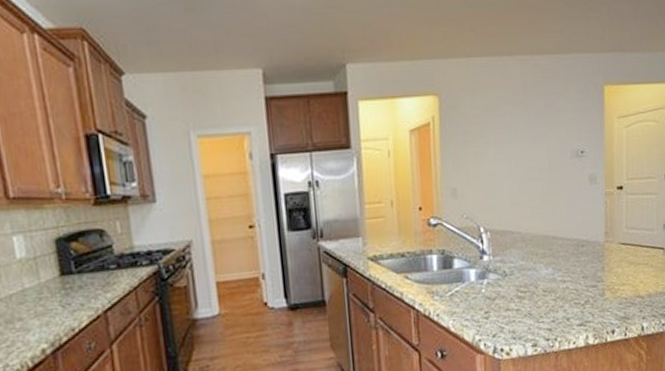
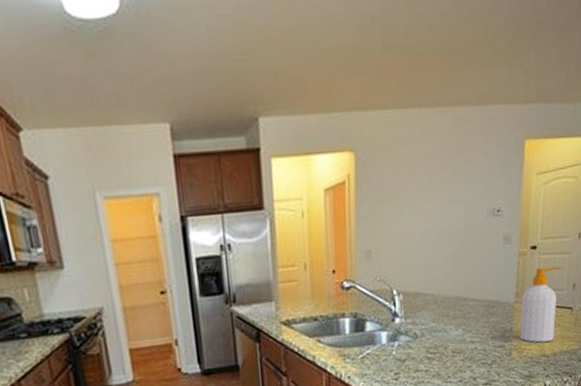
soap bottle: none [611,206,650,283] -> present [520,266,562,343]

